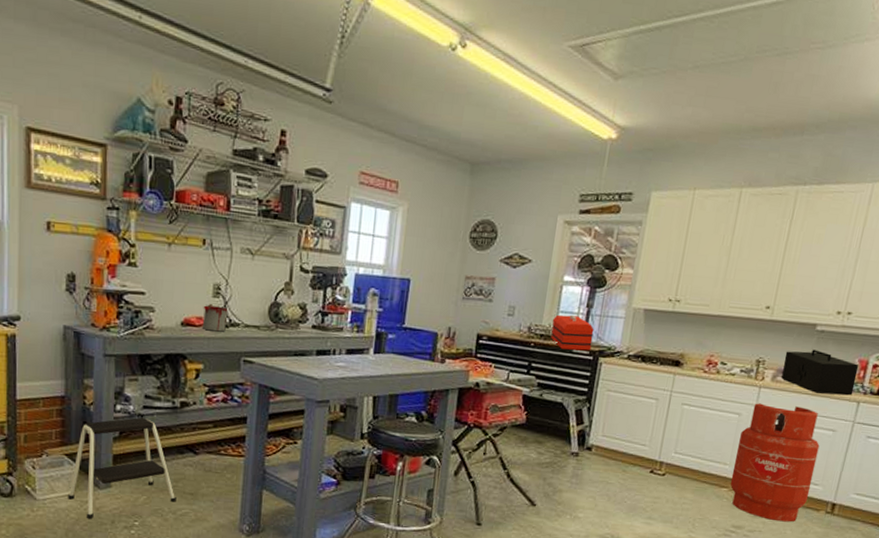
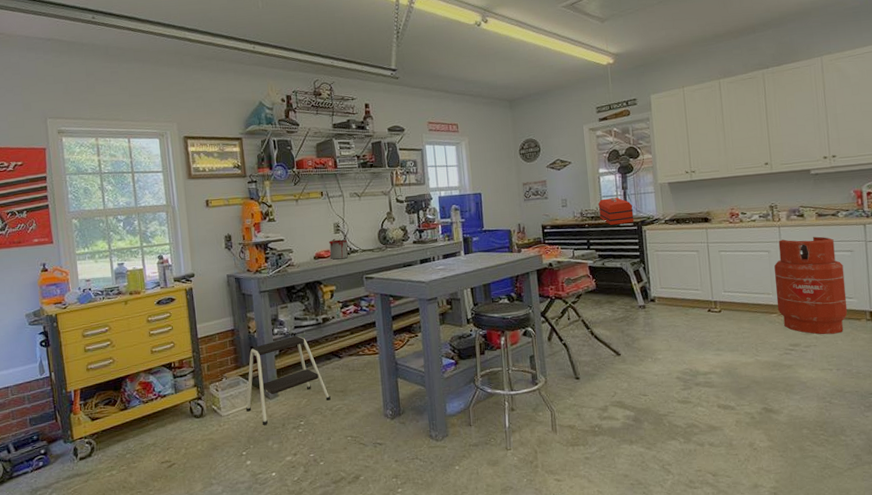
tool box: present [781,349,859,396] -> none [791,189,858,224]

